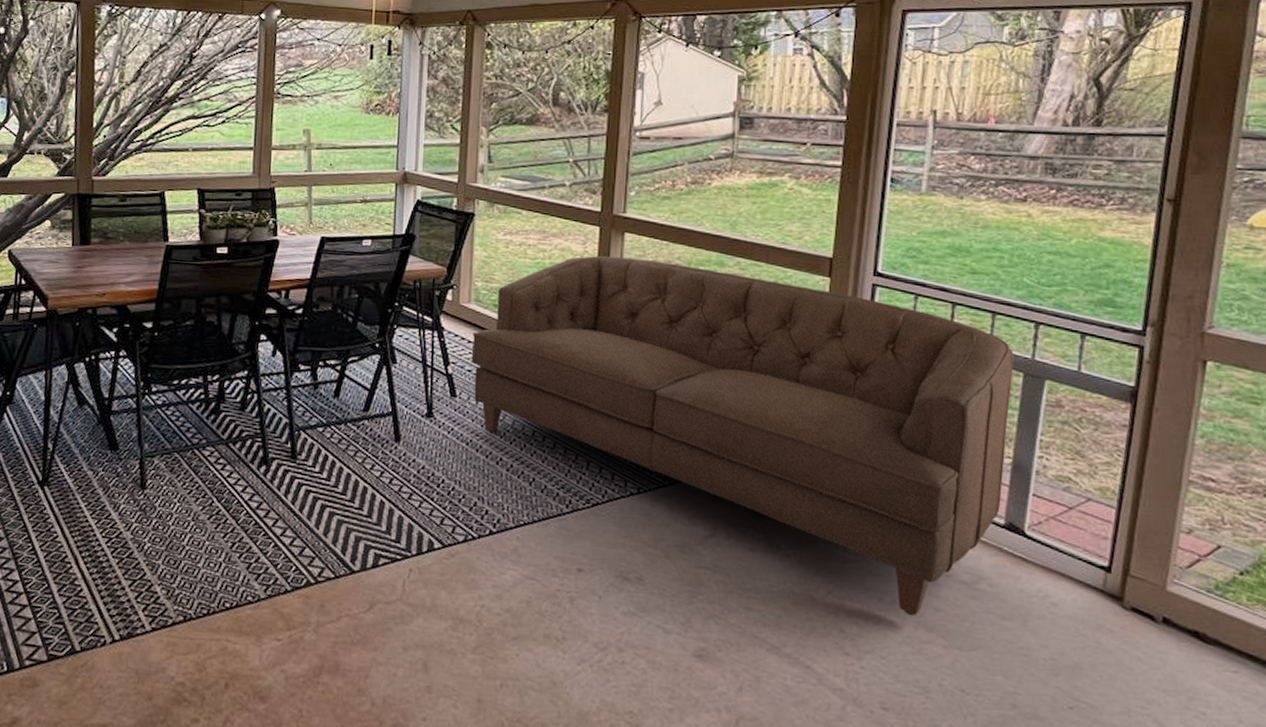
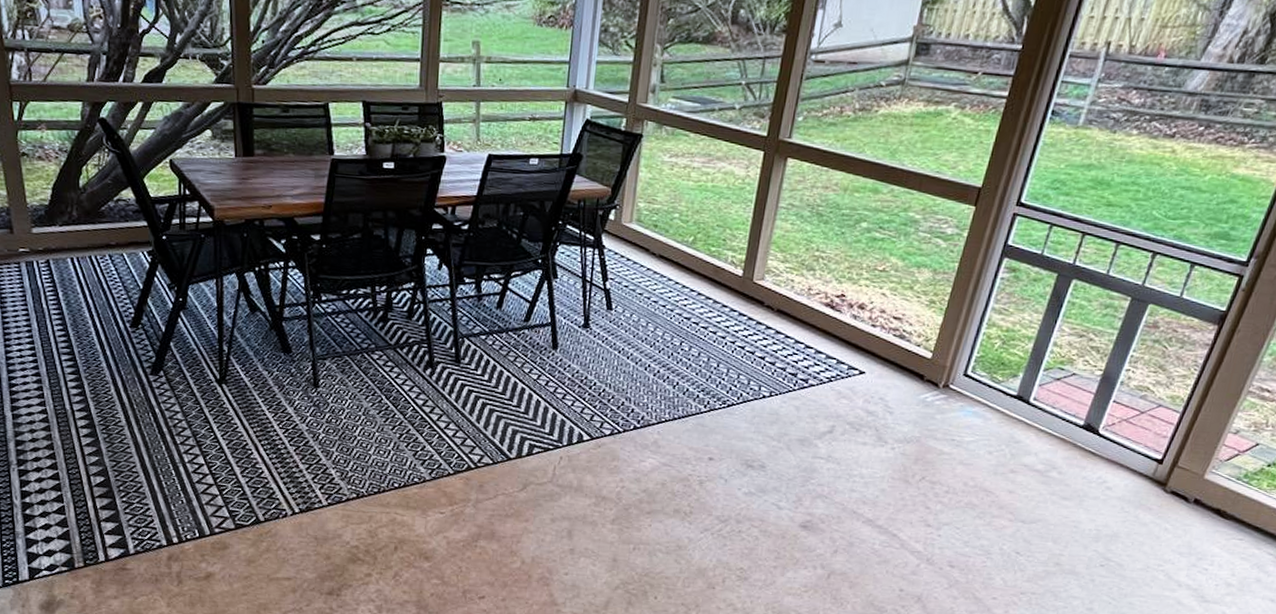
sofa: present [471,256,1014,617] -> none [628,180,1128,497]

